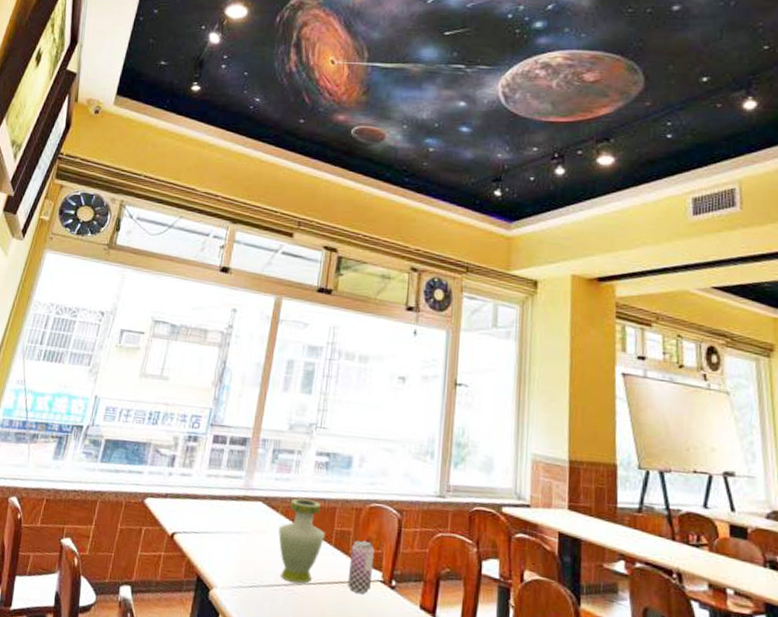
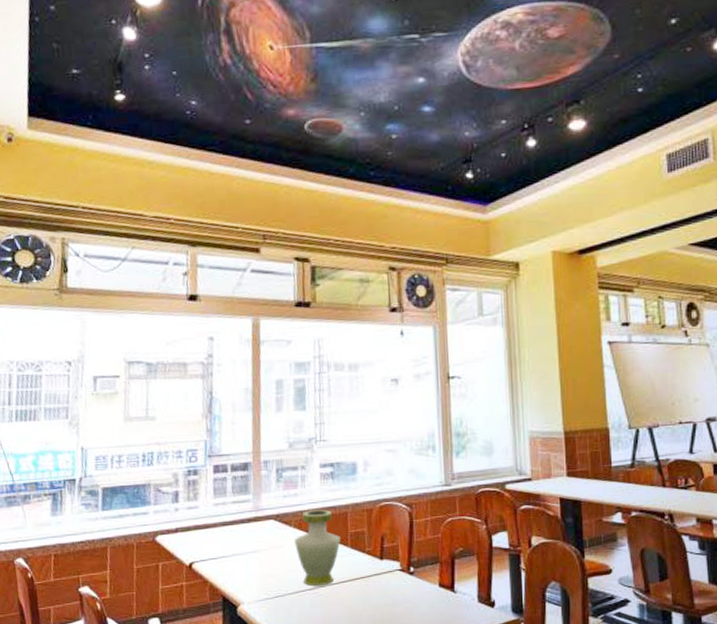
beer can: present [347,539,374,594] -> none [367,537,391,584]

